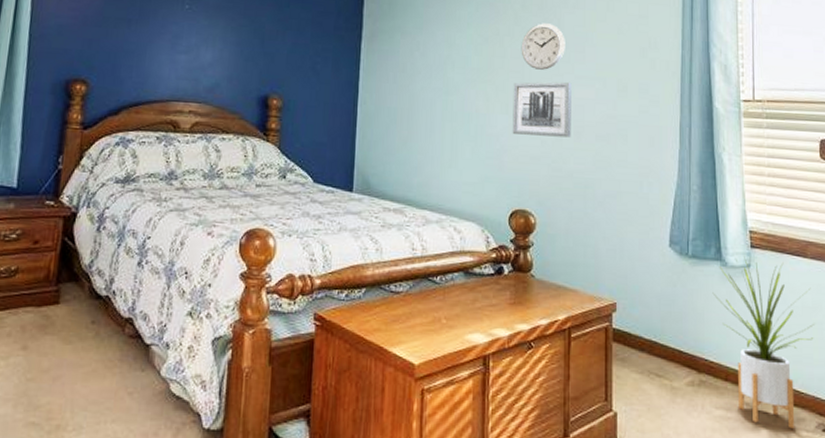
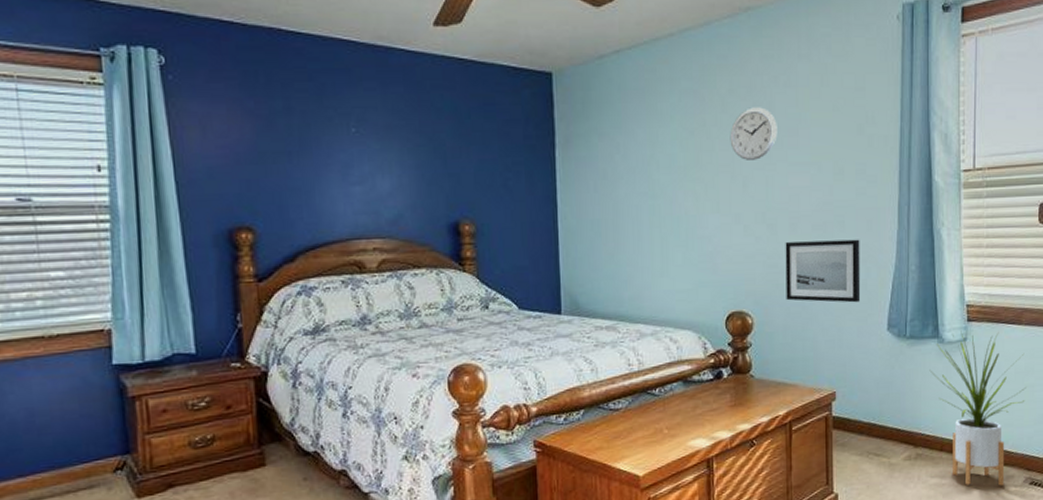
wall art: present [512,81,572,138] -> none [723,170,786,233]
wall art: none [569,149,643,215] -> present [785,239,861,303]

